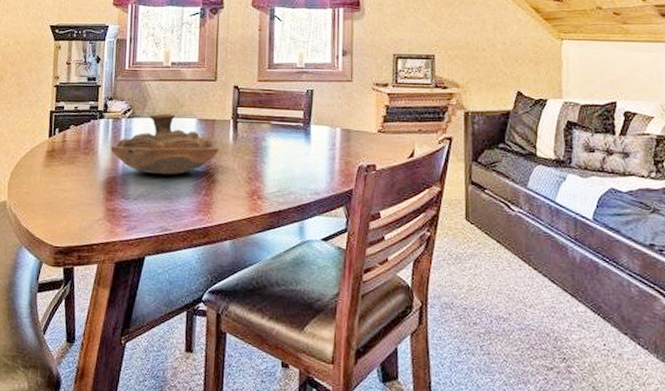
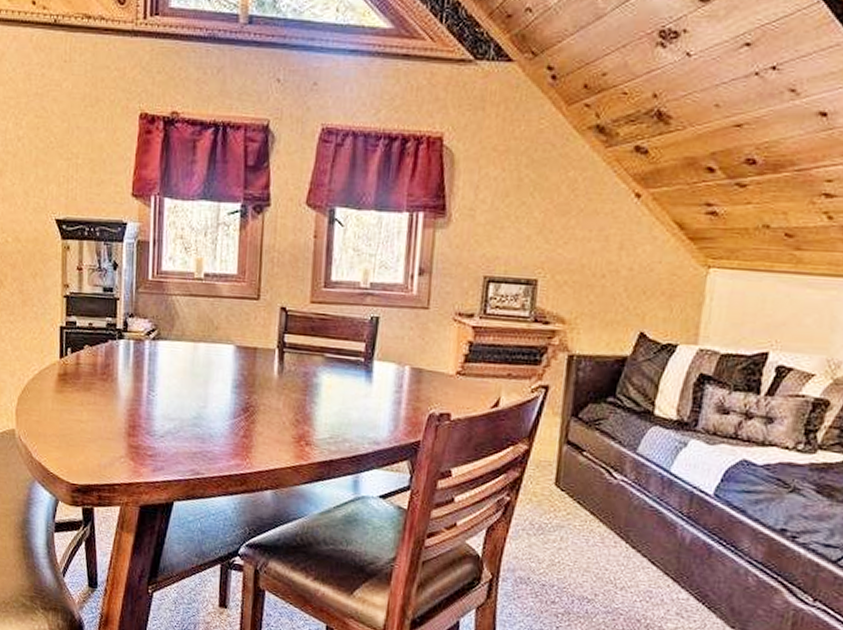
decorative bowl: present [110,113,218,175] -> none [132,336,260,411]

